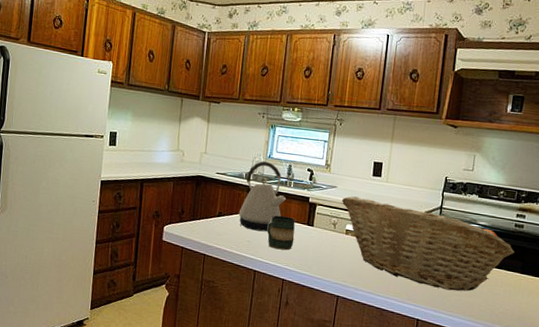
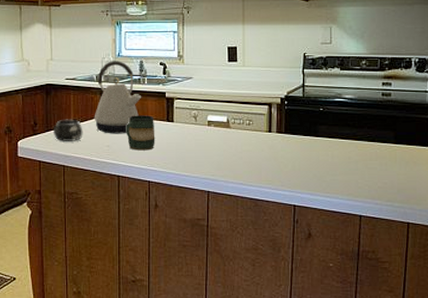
mug: none [198,211,227,233] -> present [53,119,83,142]
fruit basket: present [341,196,515,291] -> none [199,85,385,171]

